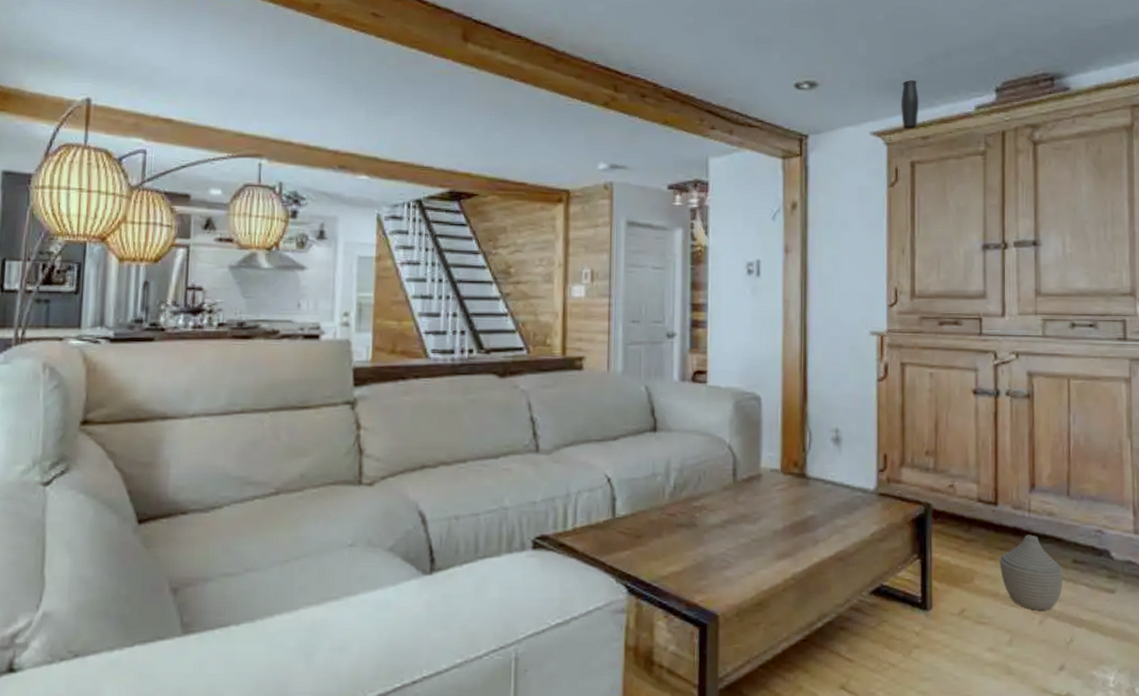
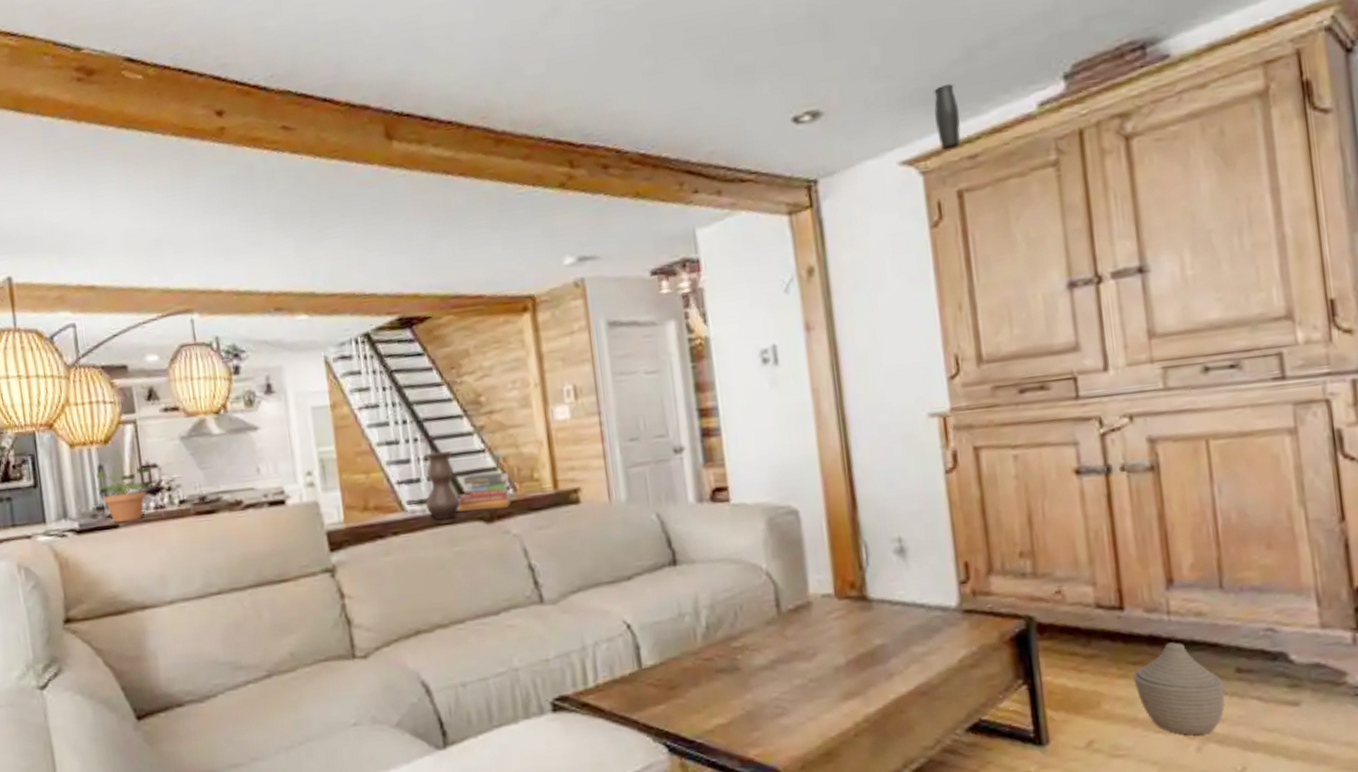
potted plant: none [135,287,200,337] -> present [93,466,158,524]
vase: none [447,310,479,370] -> present [423,450,461,521]
books: none [477,333,525,366] -> present [458,471,512,511]

